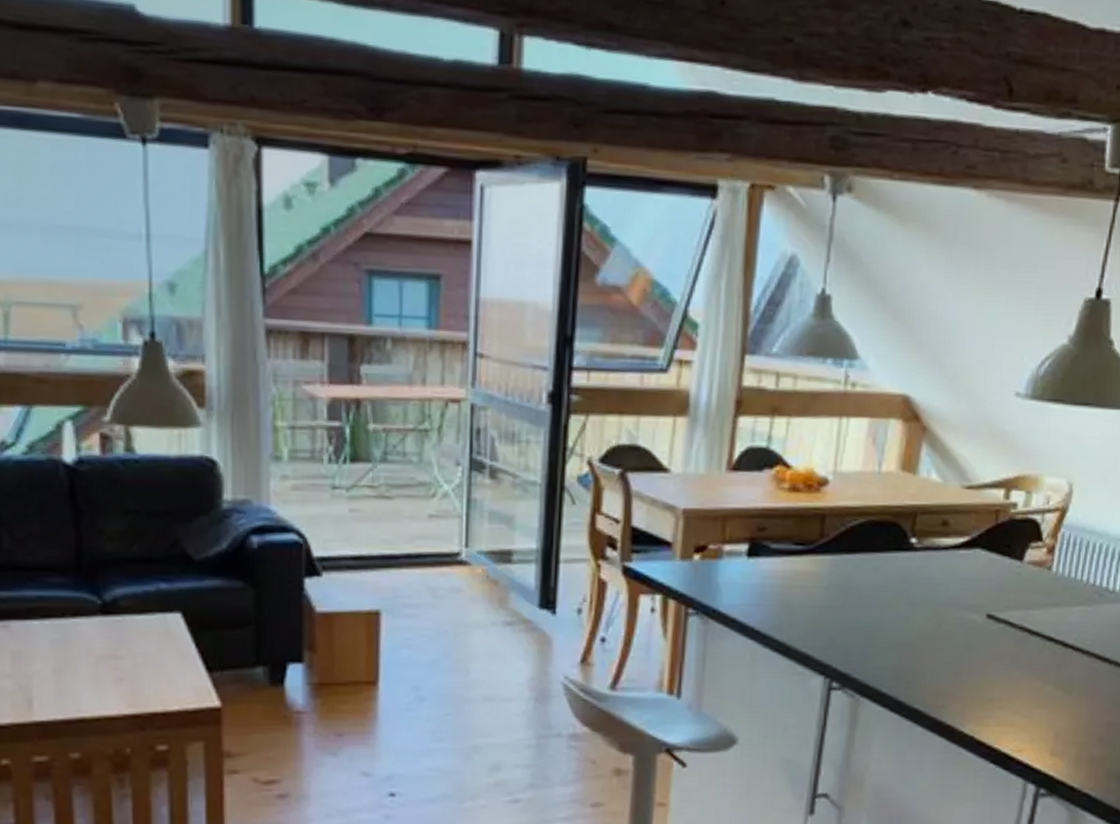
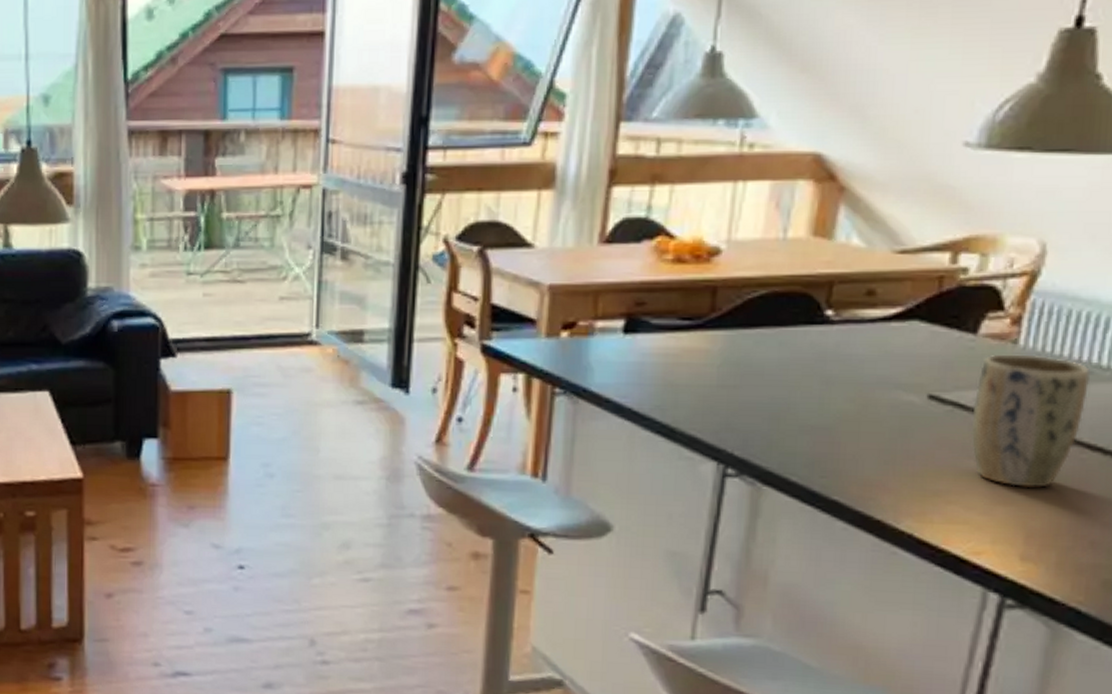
plant pot: none [1017,578,1101,693] -> present [970,354,1090,488]

